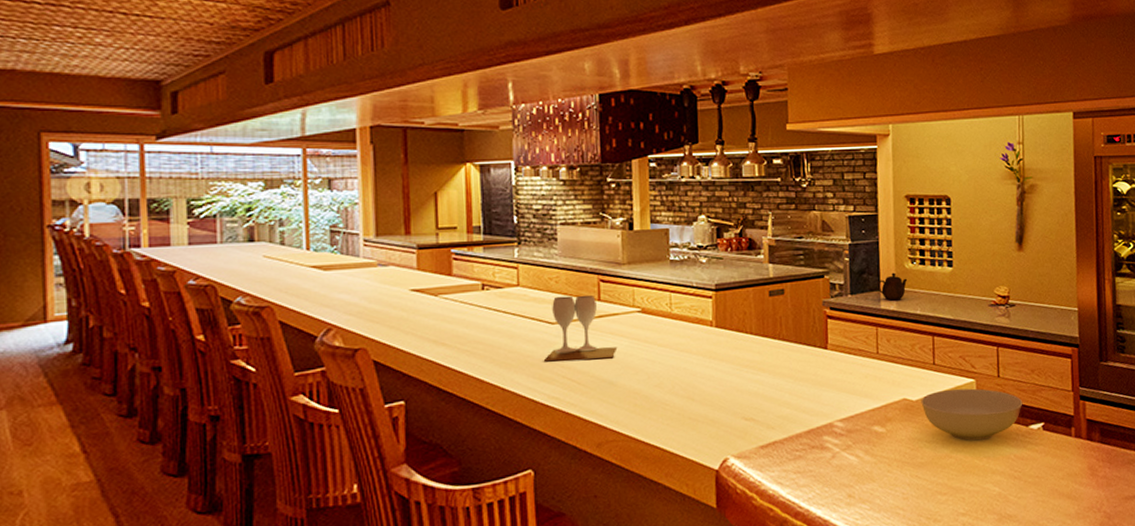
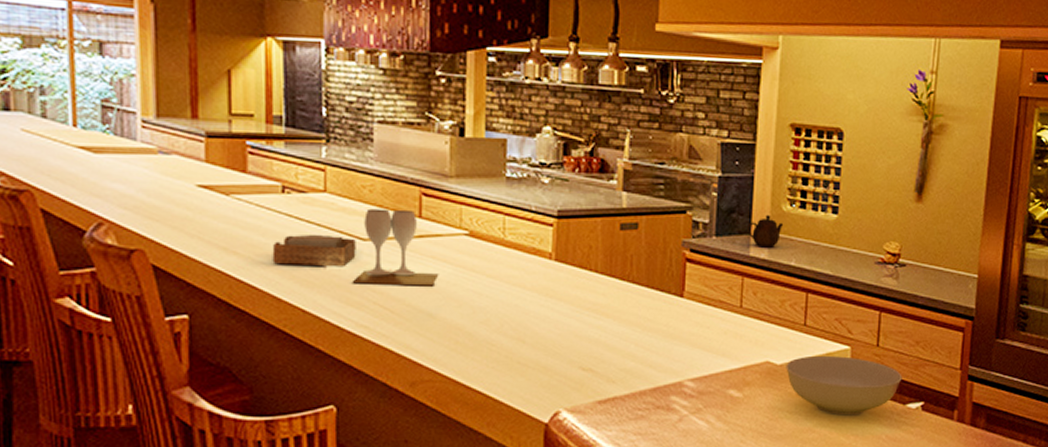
napkin holder: none [474,322,546,351] -> present [272,234,356,267]

